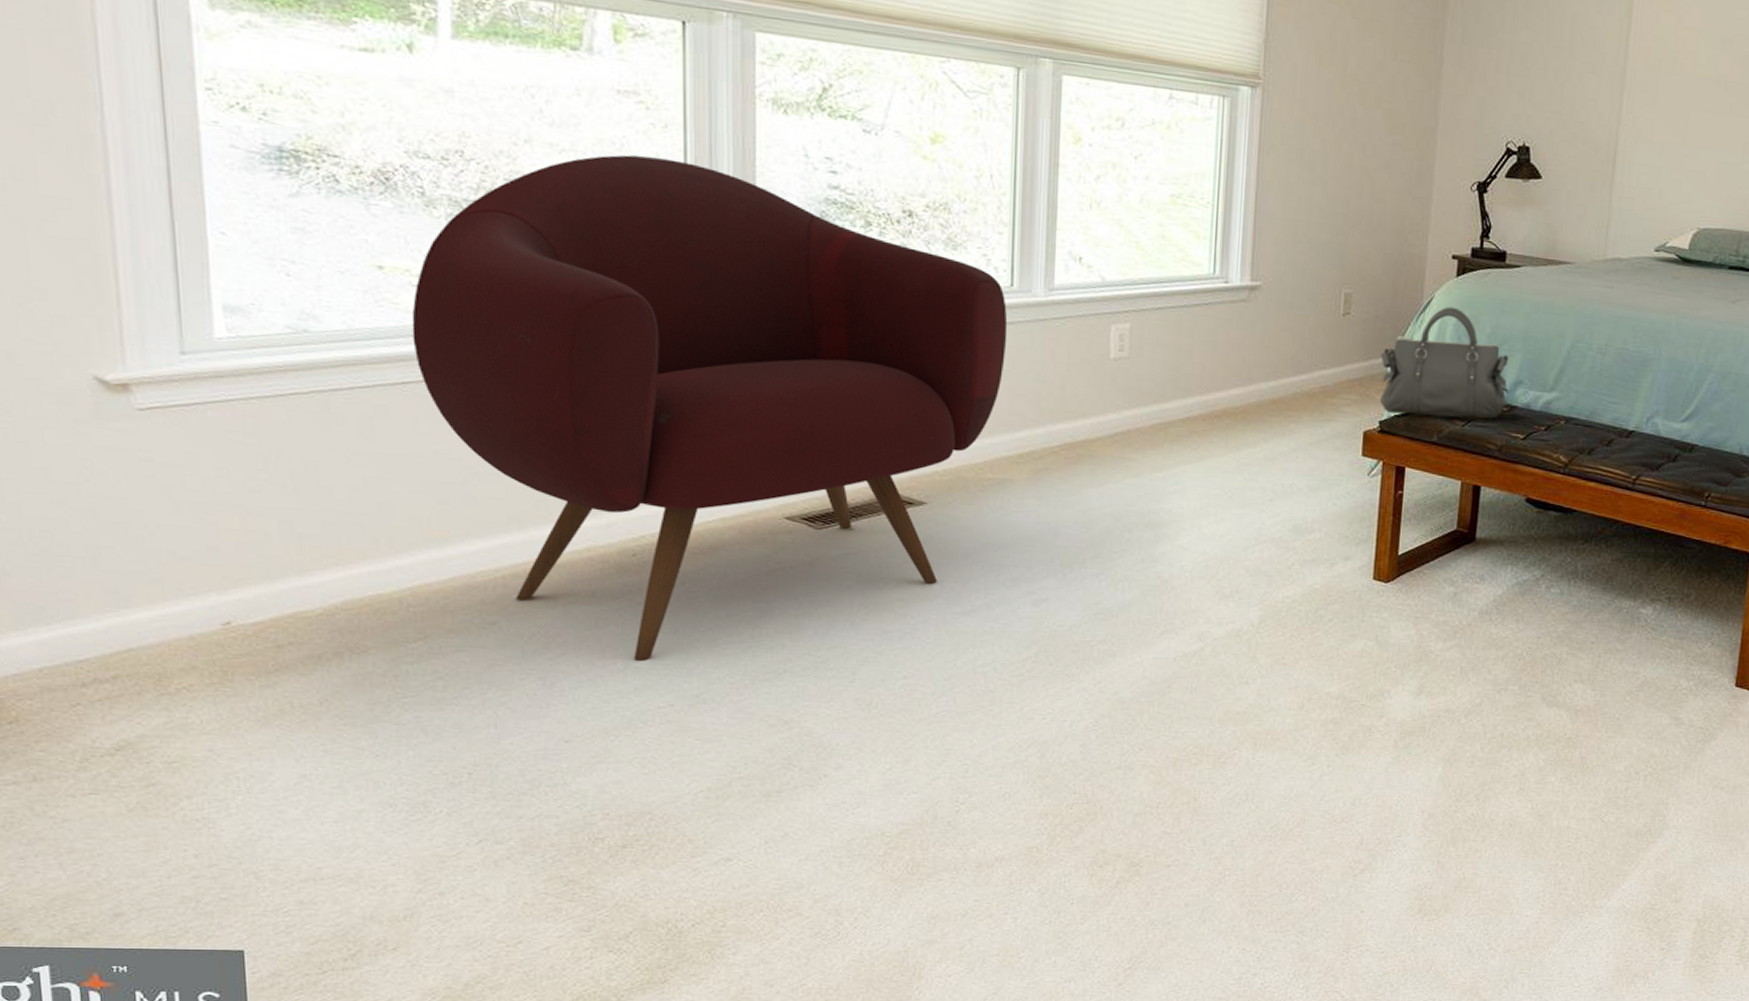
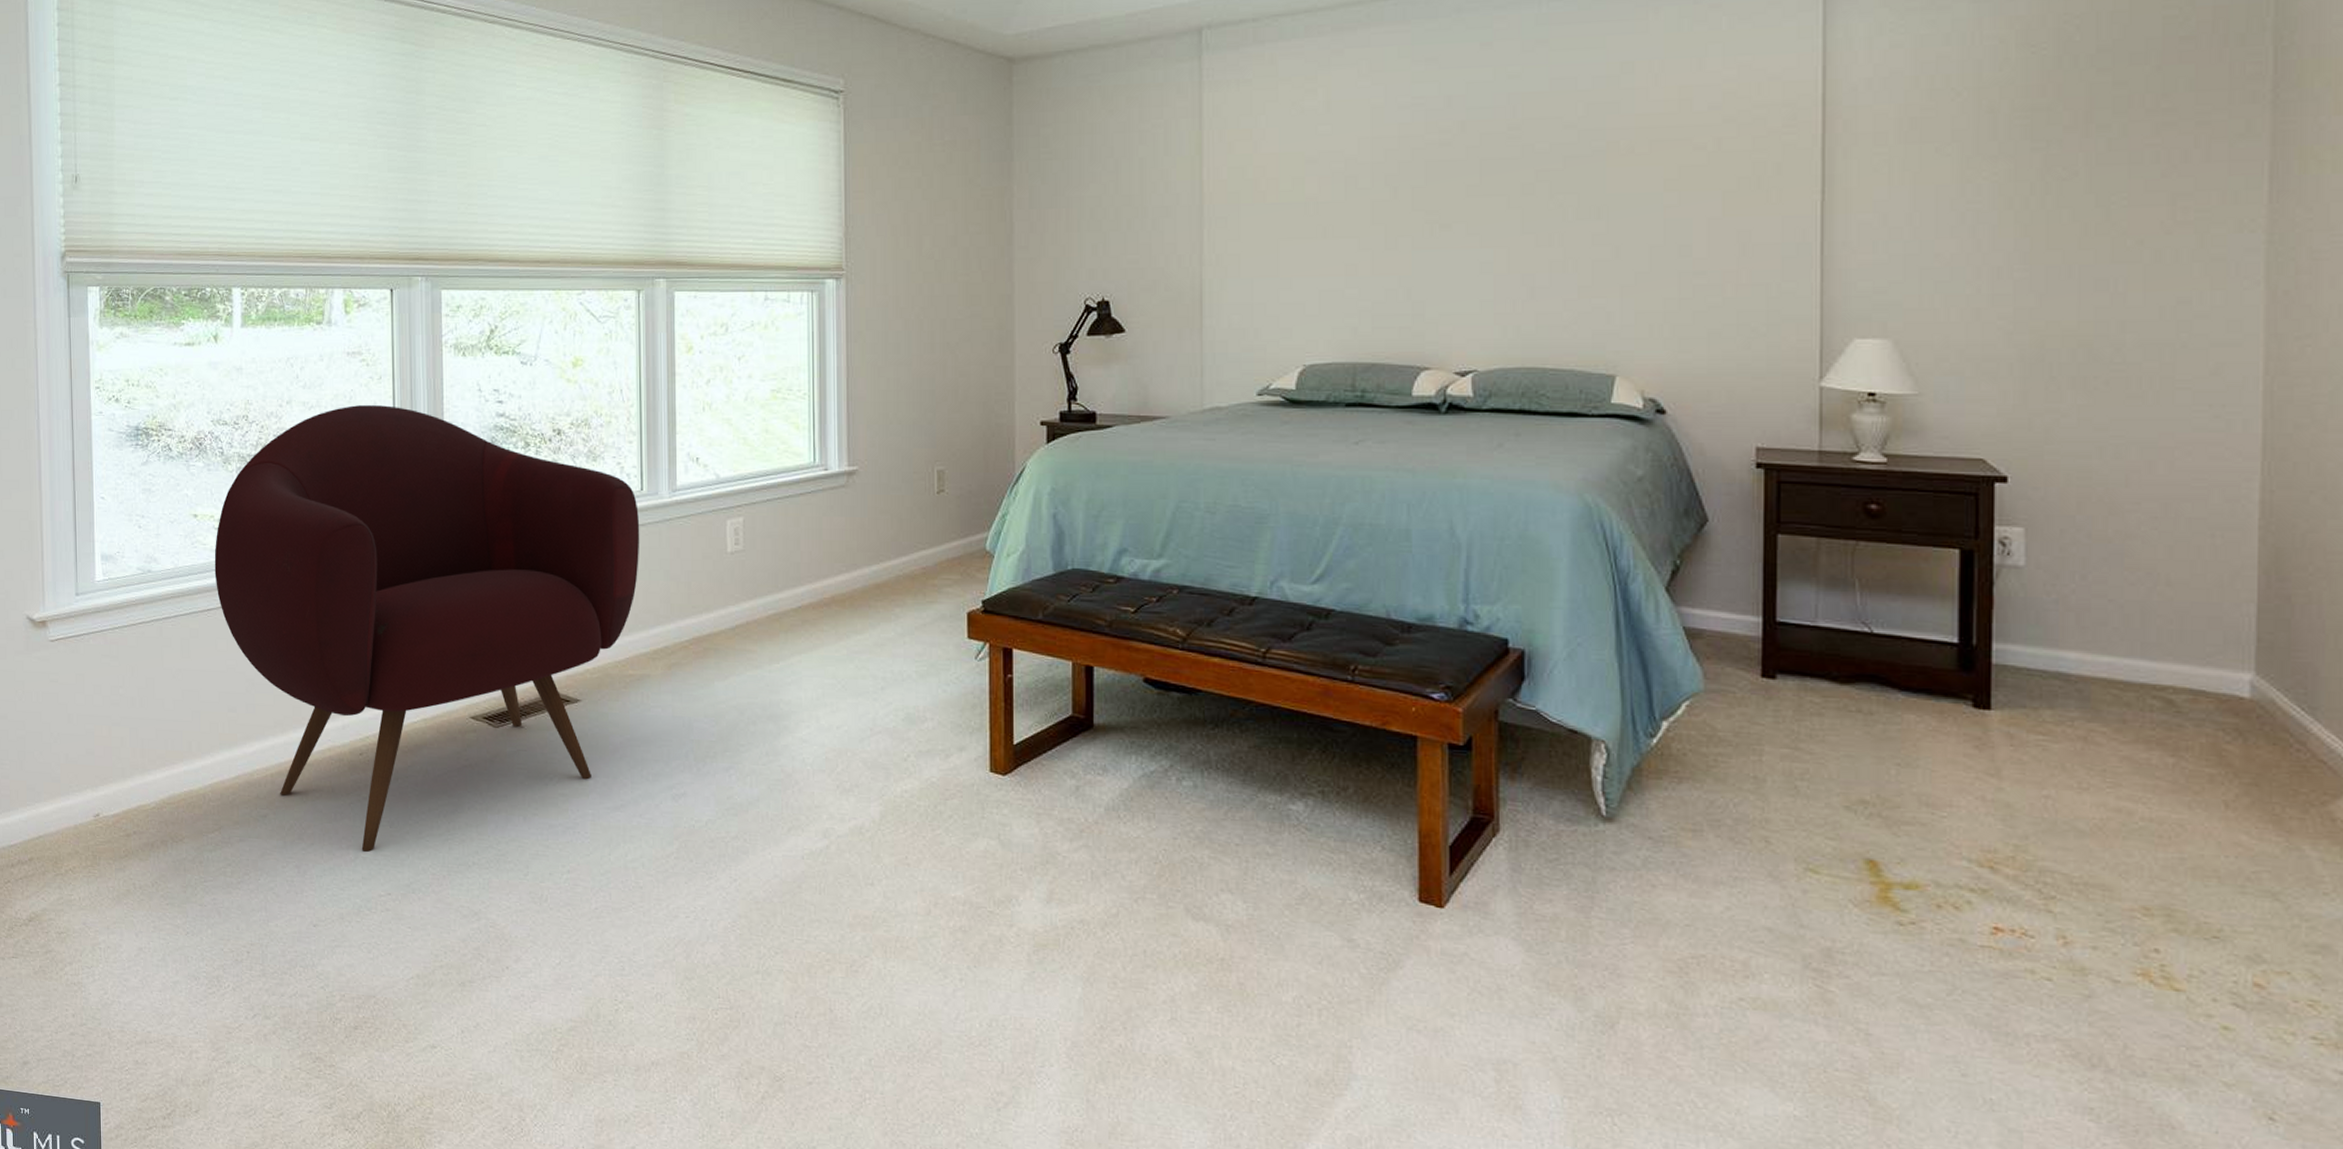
shoulder bag: present [1380,306,1509,419] -> none [978,475,1114,594]

